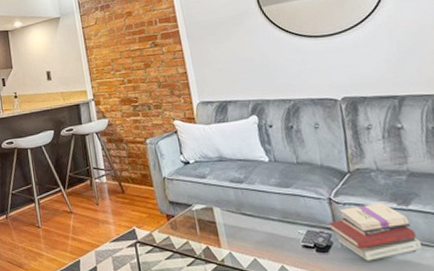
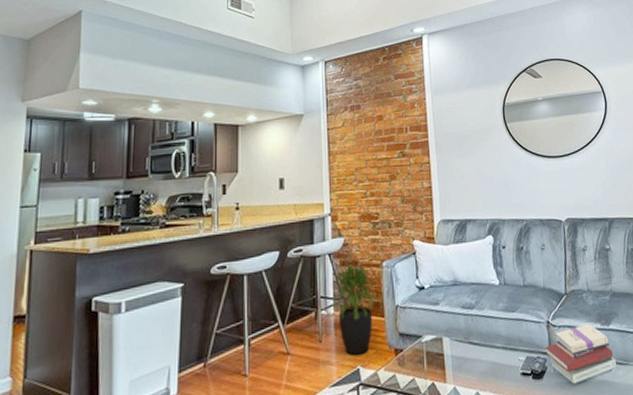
potted plant: none [101,141,144,218] -> present [332,264,375,356]

